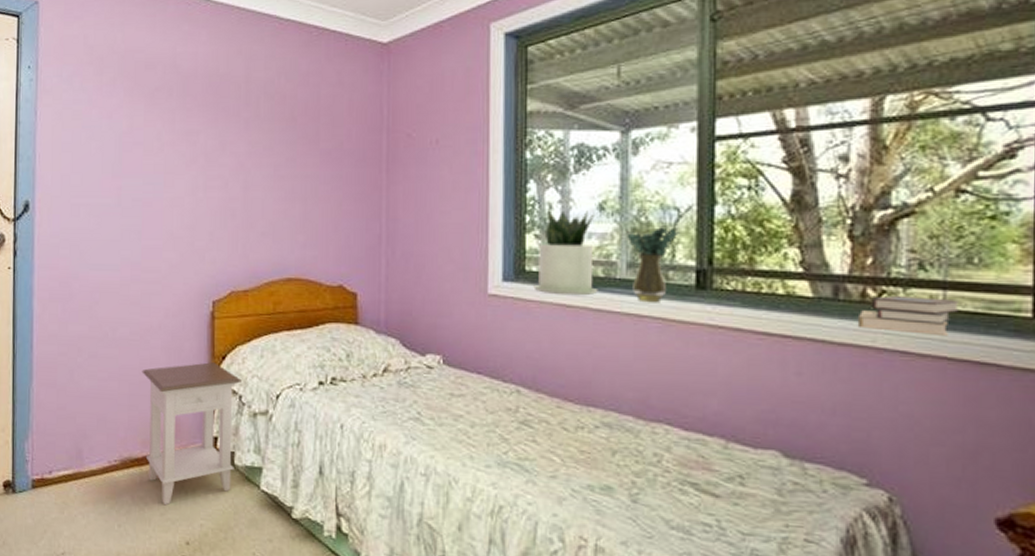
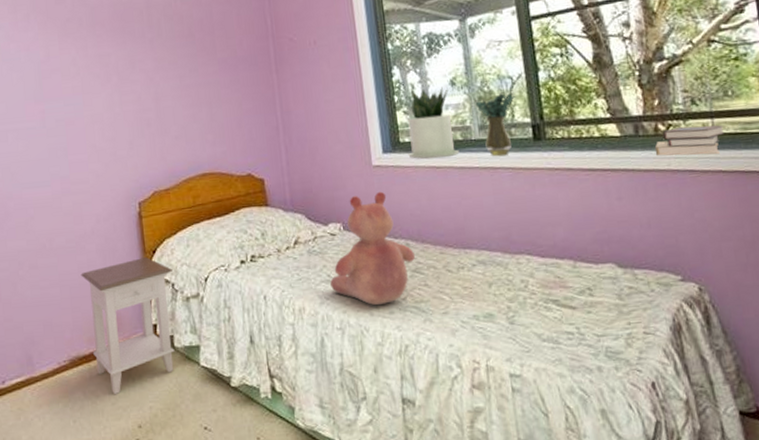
teddy bear: none [420,325,525,456] -> present [330,191,415,306]

